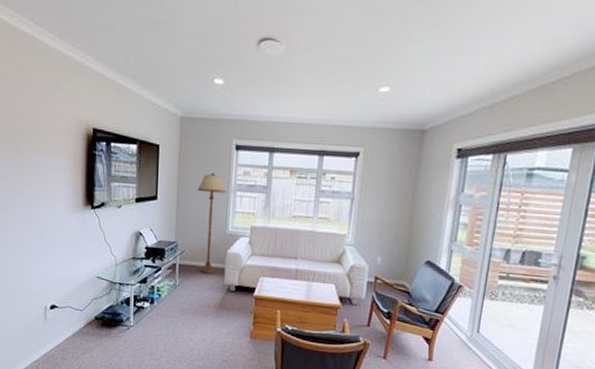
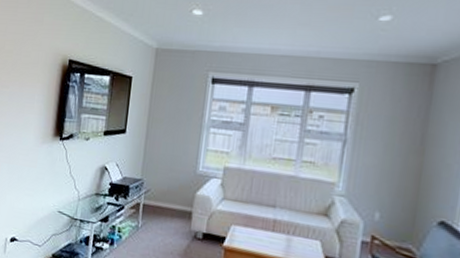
floor lamp: present [197,173,226,274] -> none [165,107,199,217]

